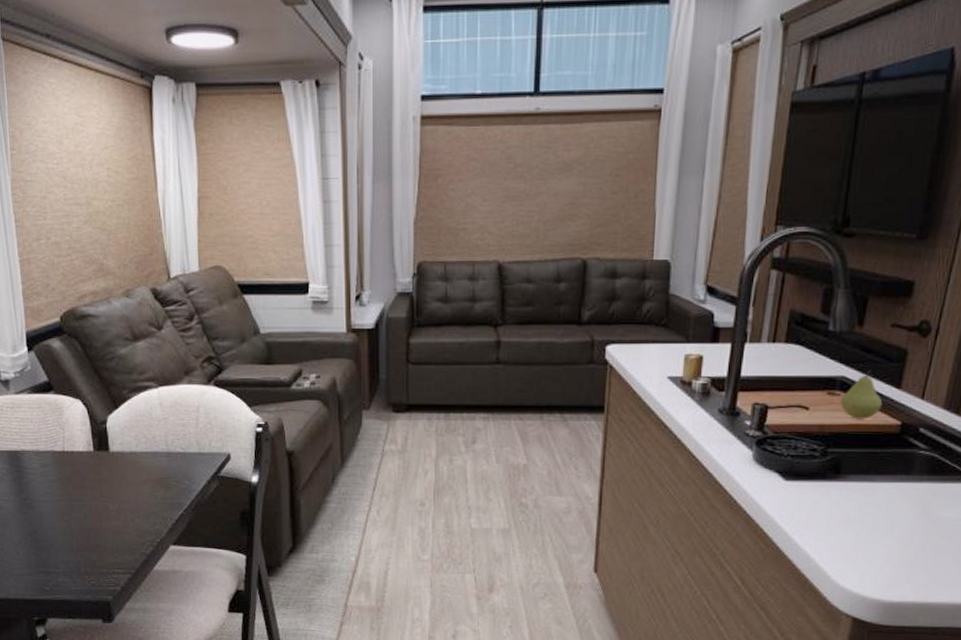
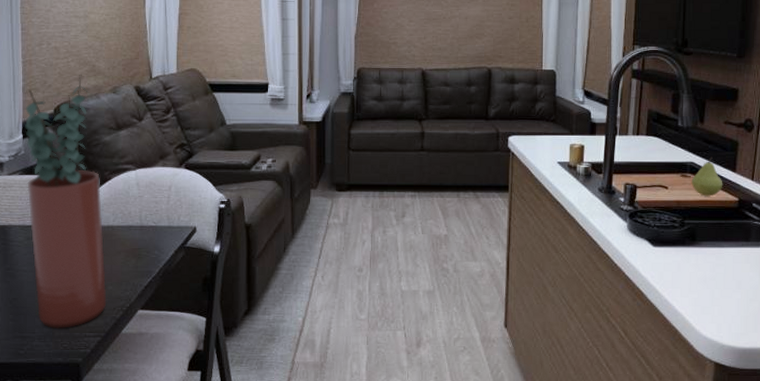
vase: none [28,274,135,564] -> present [25,74,107,328]

